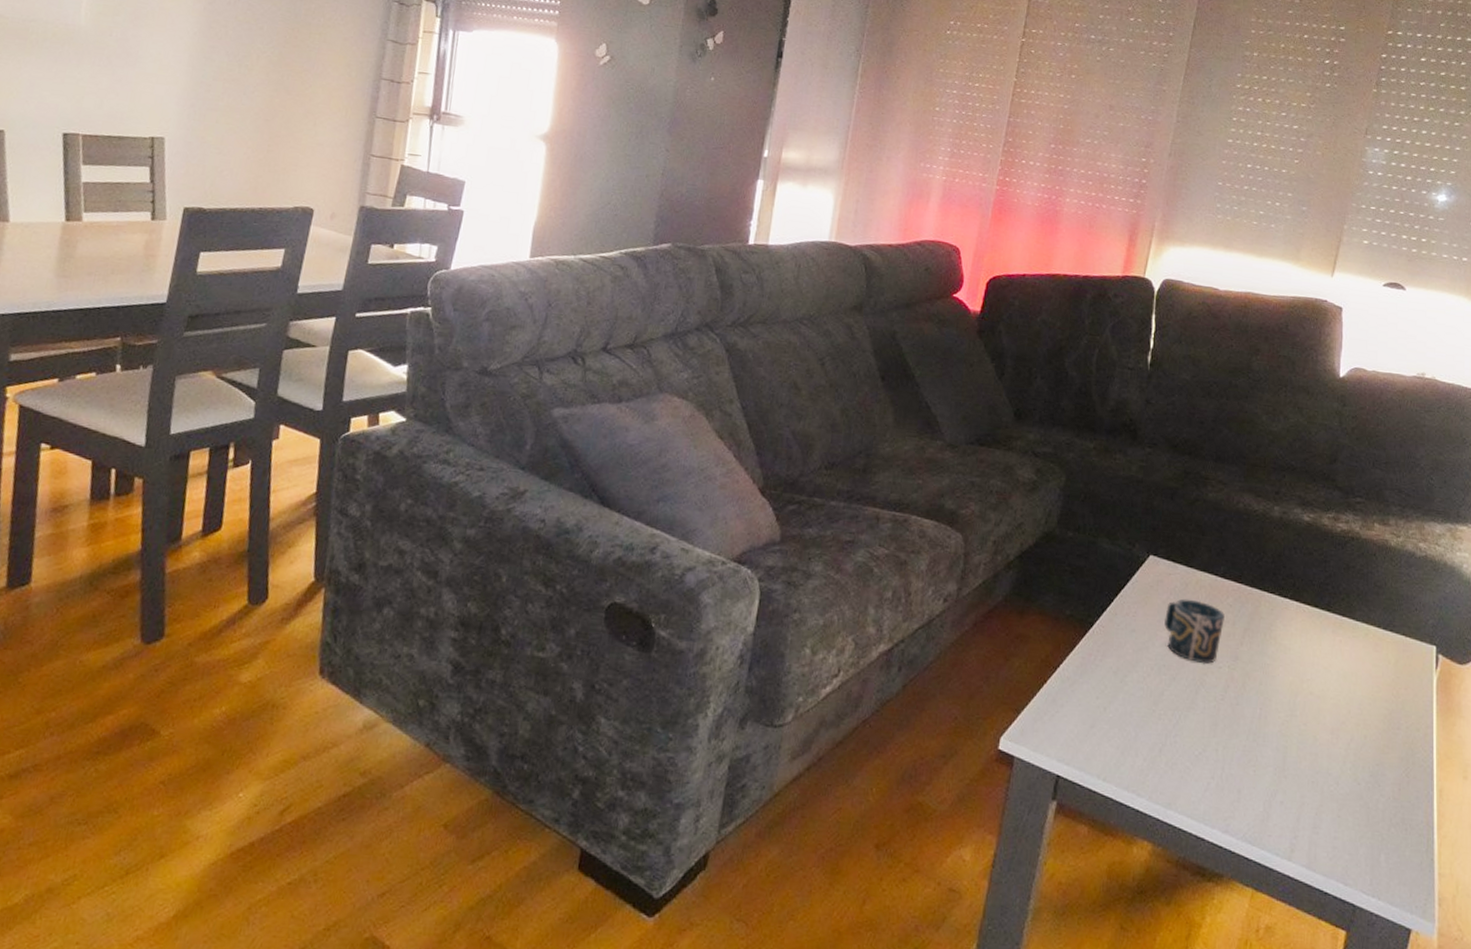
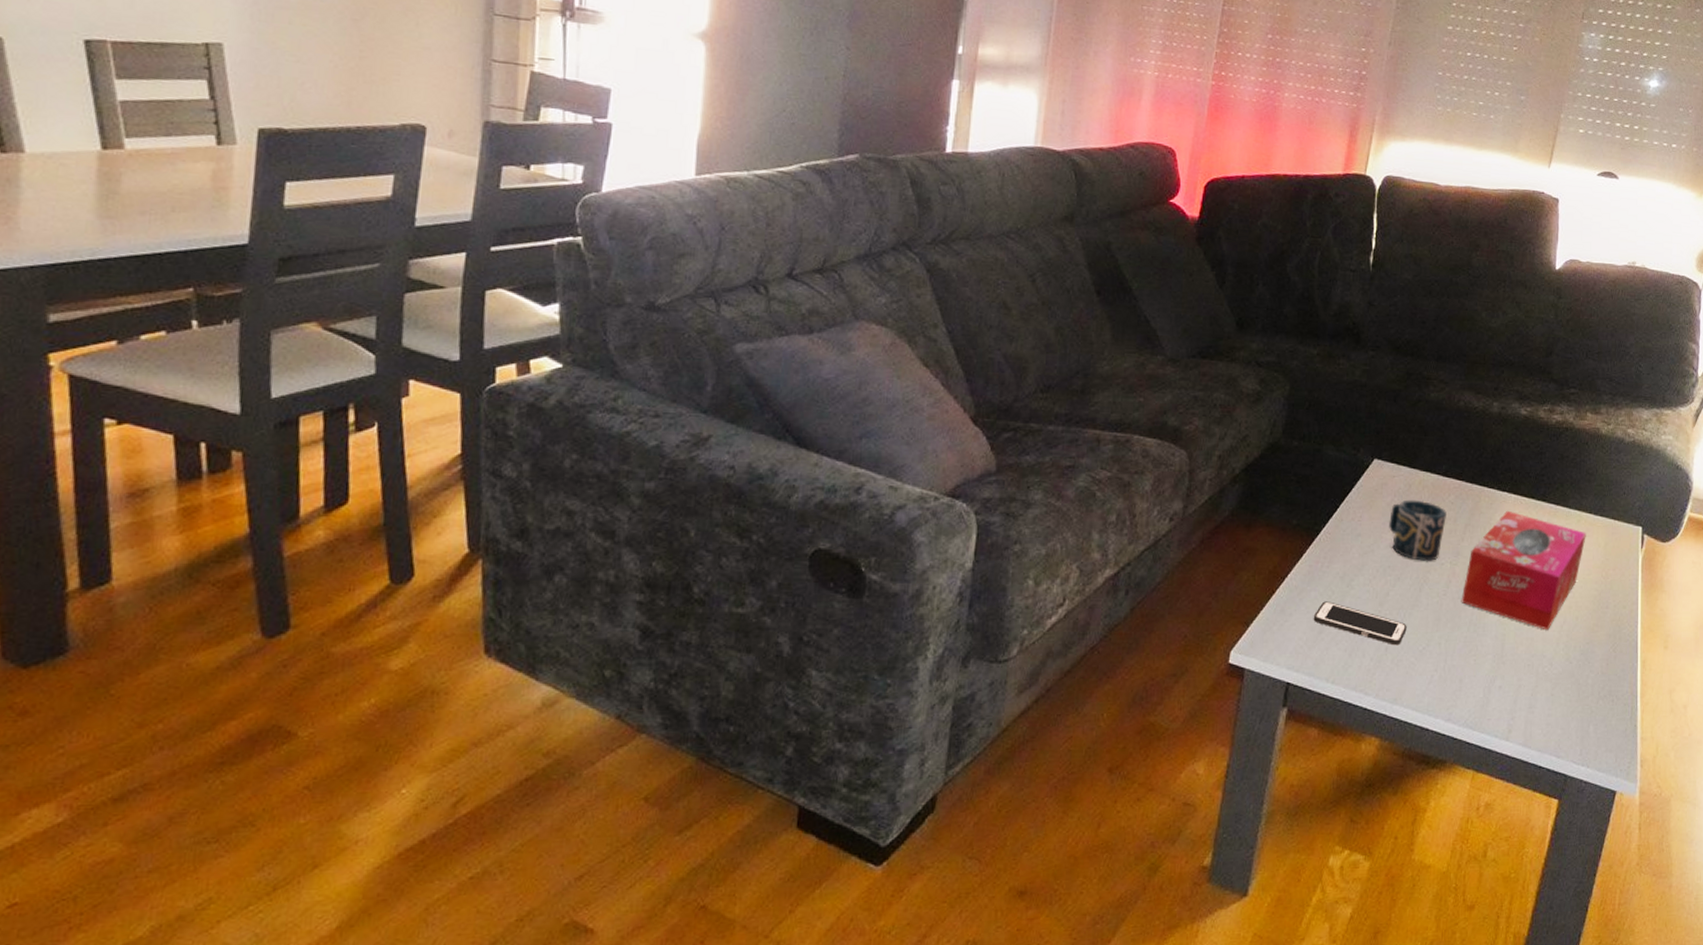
cell phone: none [1085,695,1182,748] -> present [1313,601,1407,646]
tissue box: none [1239,617,1375,747] -> present [1461,510,1586,631]

